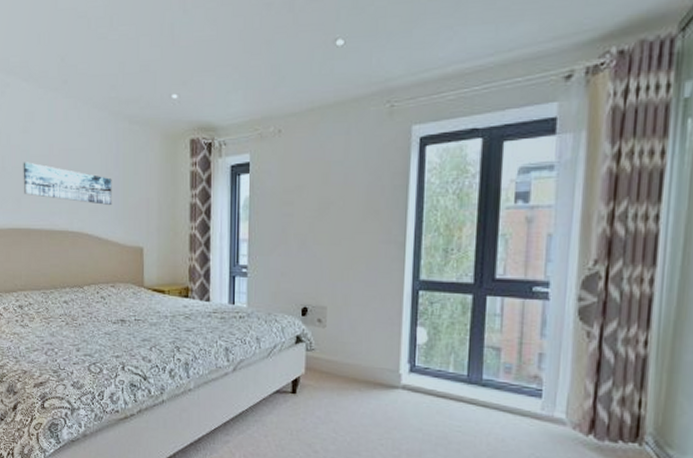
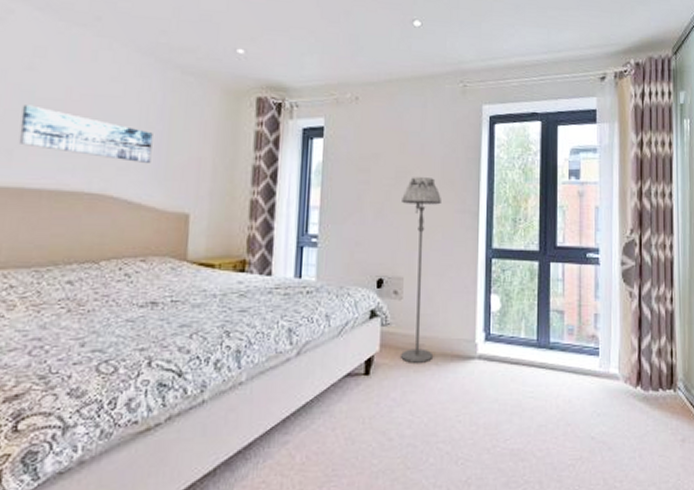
floor lamp: none [325,206,365,388] -> present [401,176,441,363]

